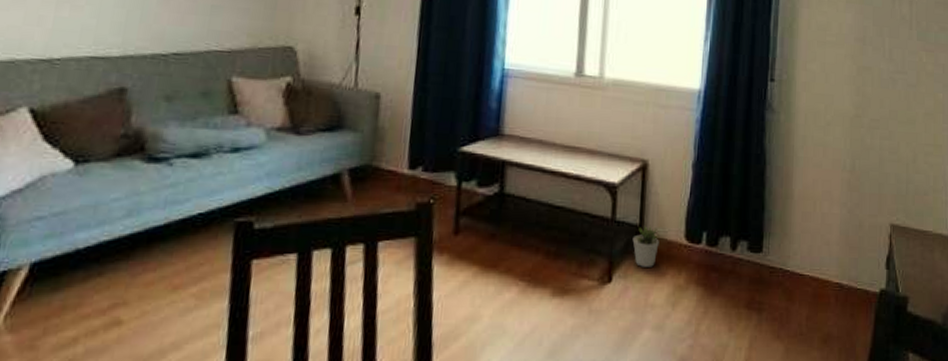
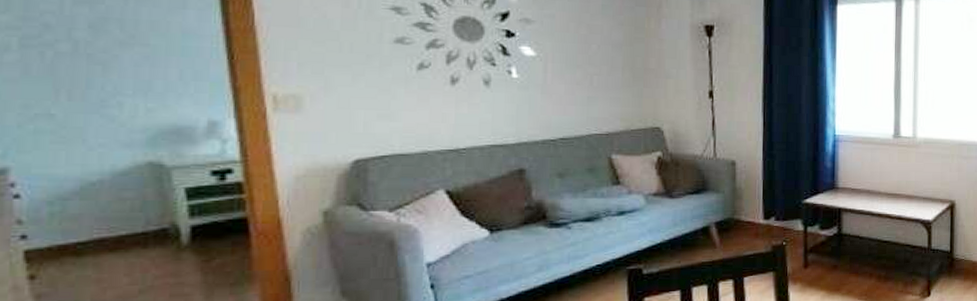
potted plant: present [632,224,660,267] -> none [945,250,966,283]

